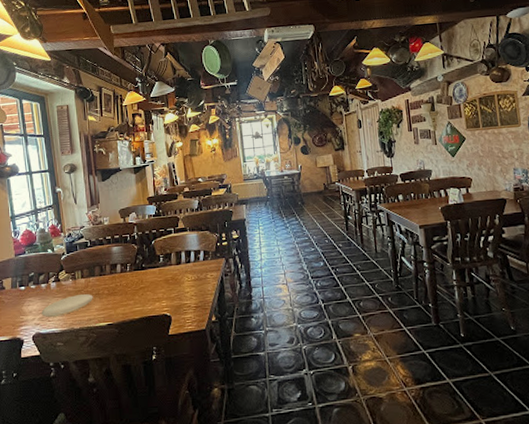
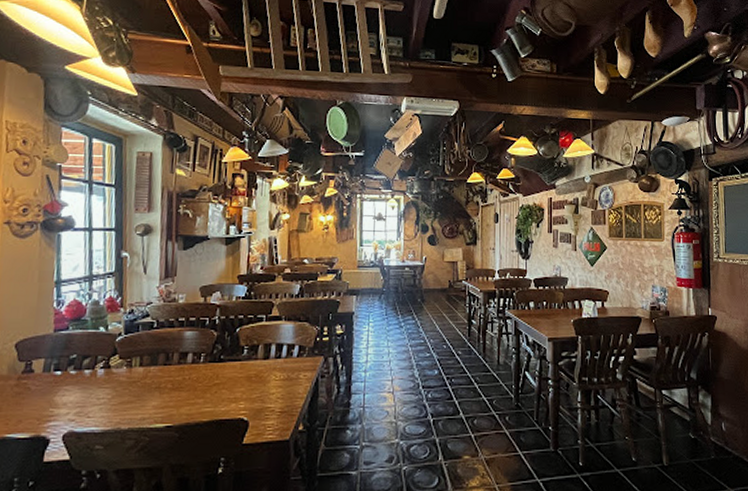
plate: present [41,294,93,317] -> none [79,387,152,412]

